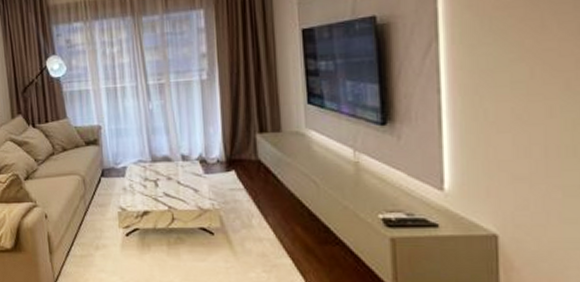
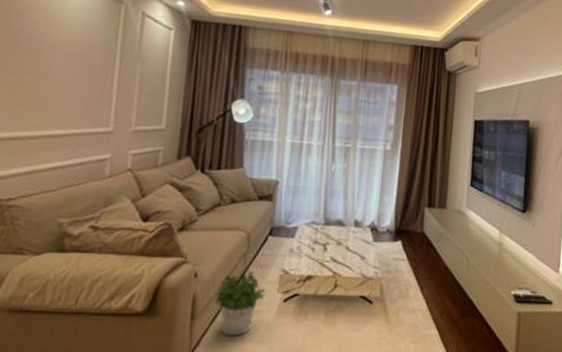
potted plant: none [65,210,108,268] -> present [214,271,266,336]

